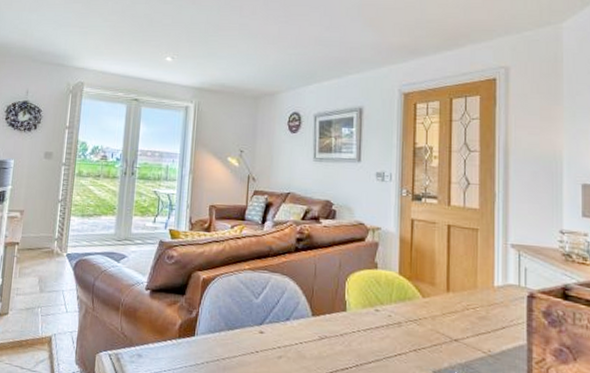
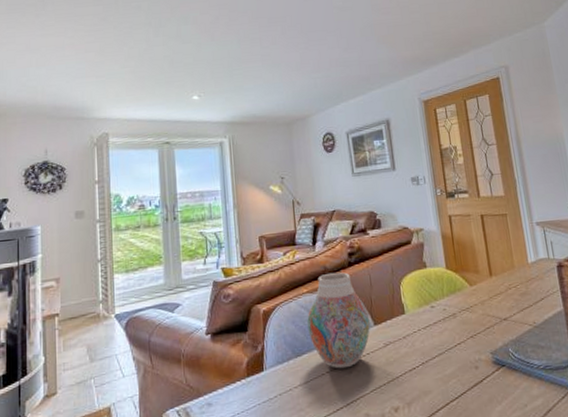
vase: none [244,254,309,352] -> present [307,272,371,369]

